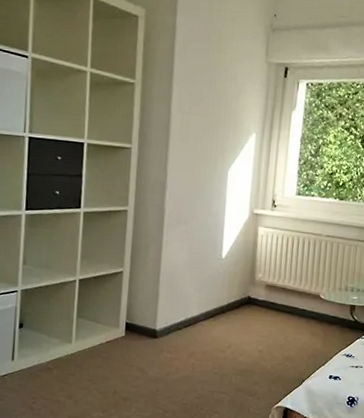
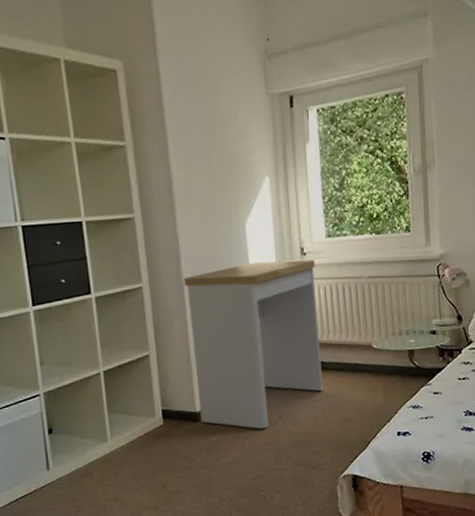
desk: none [159,205,283,354] -> present [183,259,323,429]

